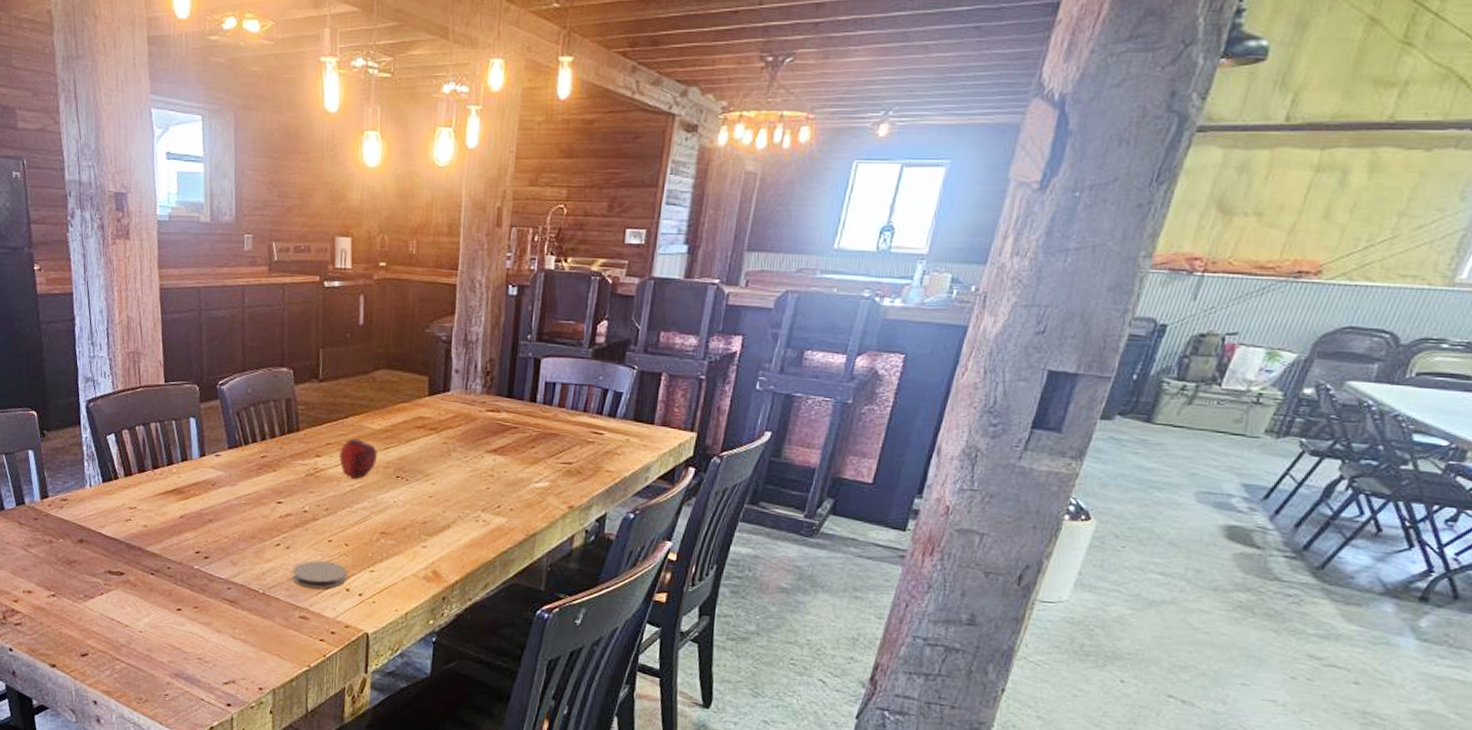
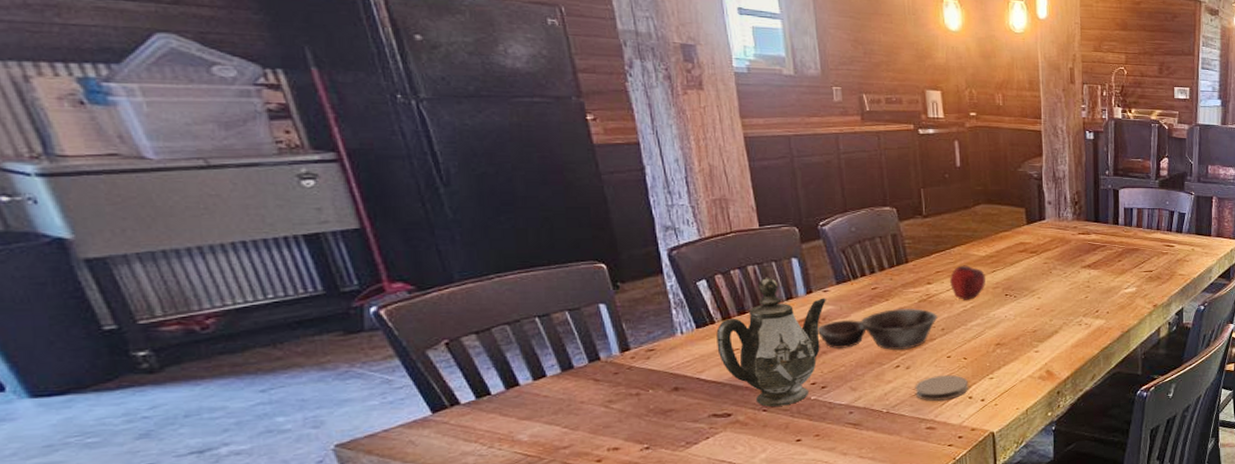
teapot: none [118,435,217,572] -> present [716,277,826,407]
bowl: none [205,481,323,527] -> present [816,308,938,350]

